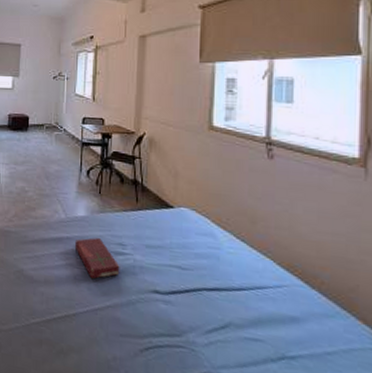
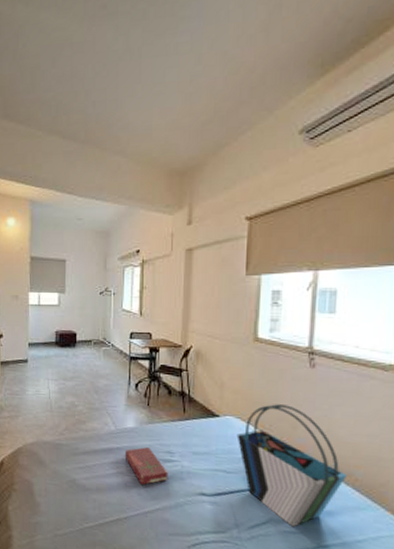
tote bag: none [192,196,312,334] -> present [236,404,347,527]

